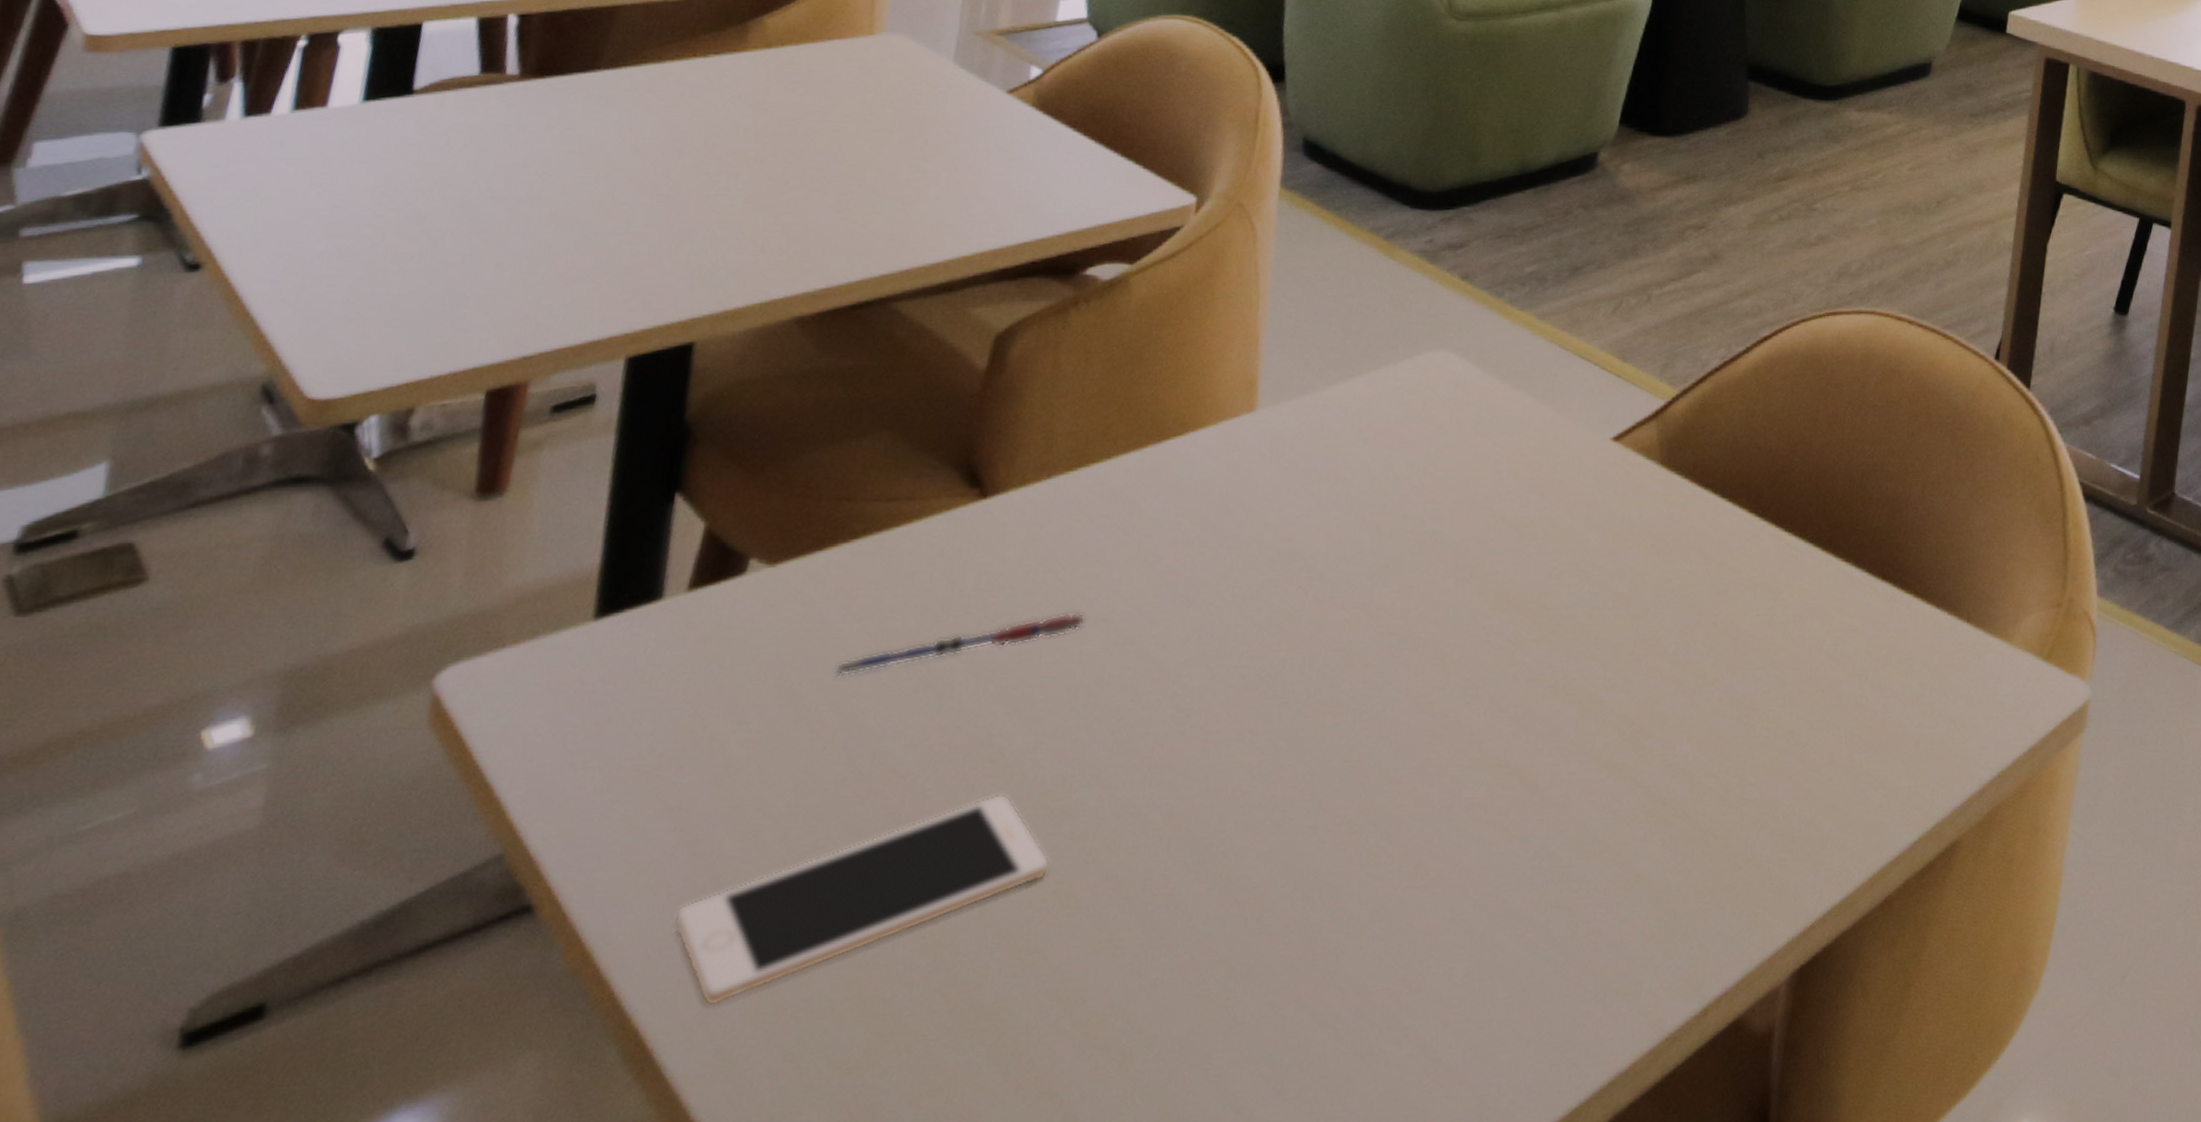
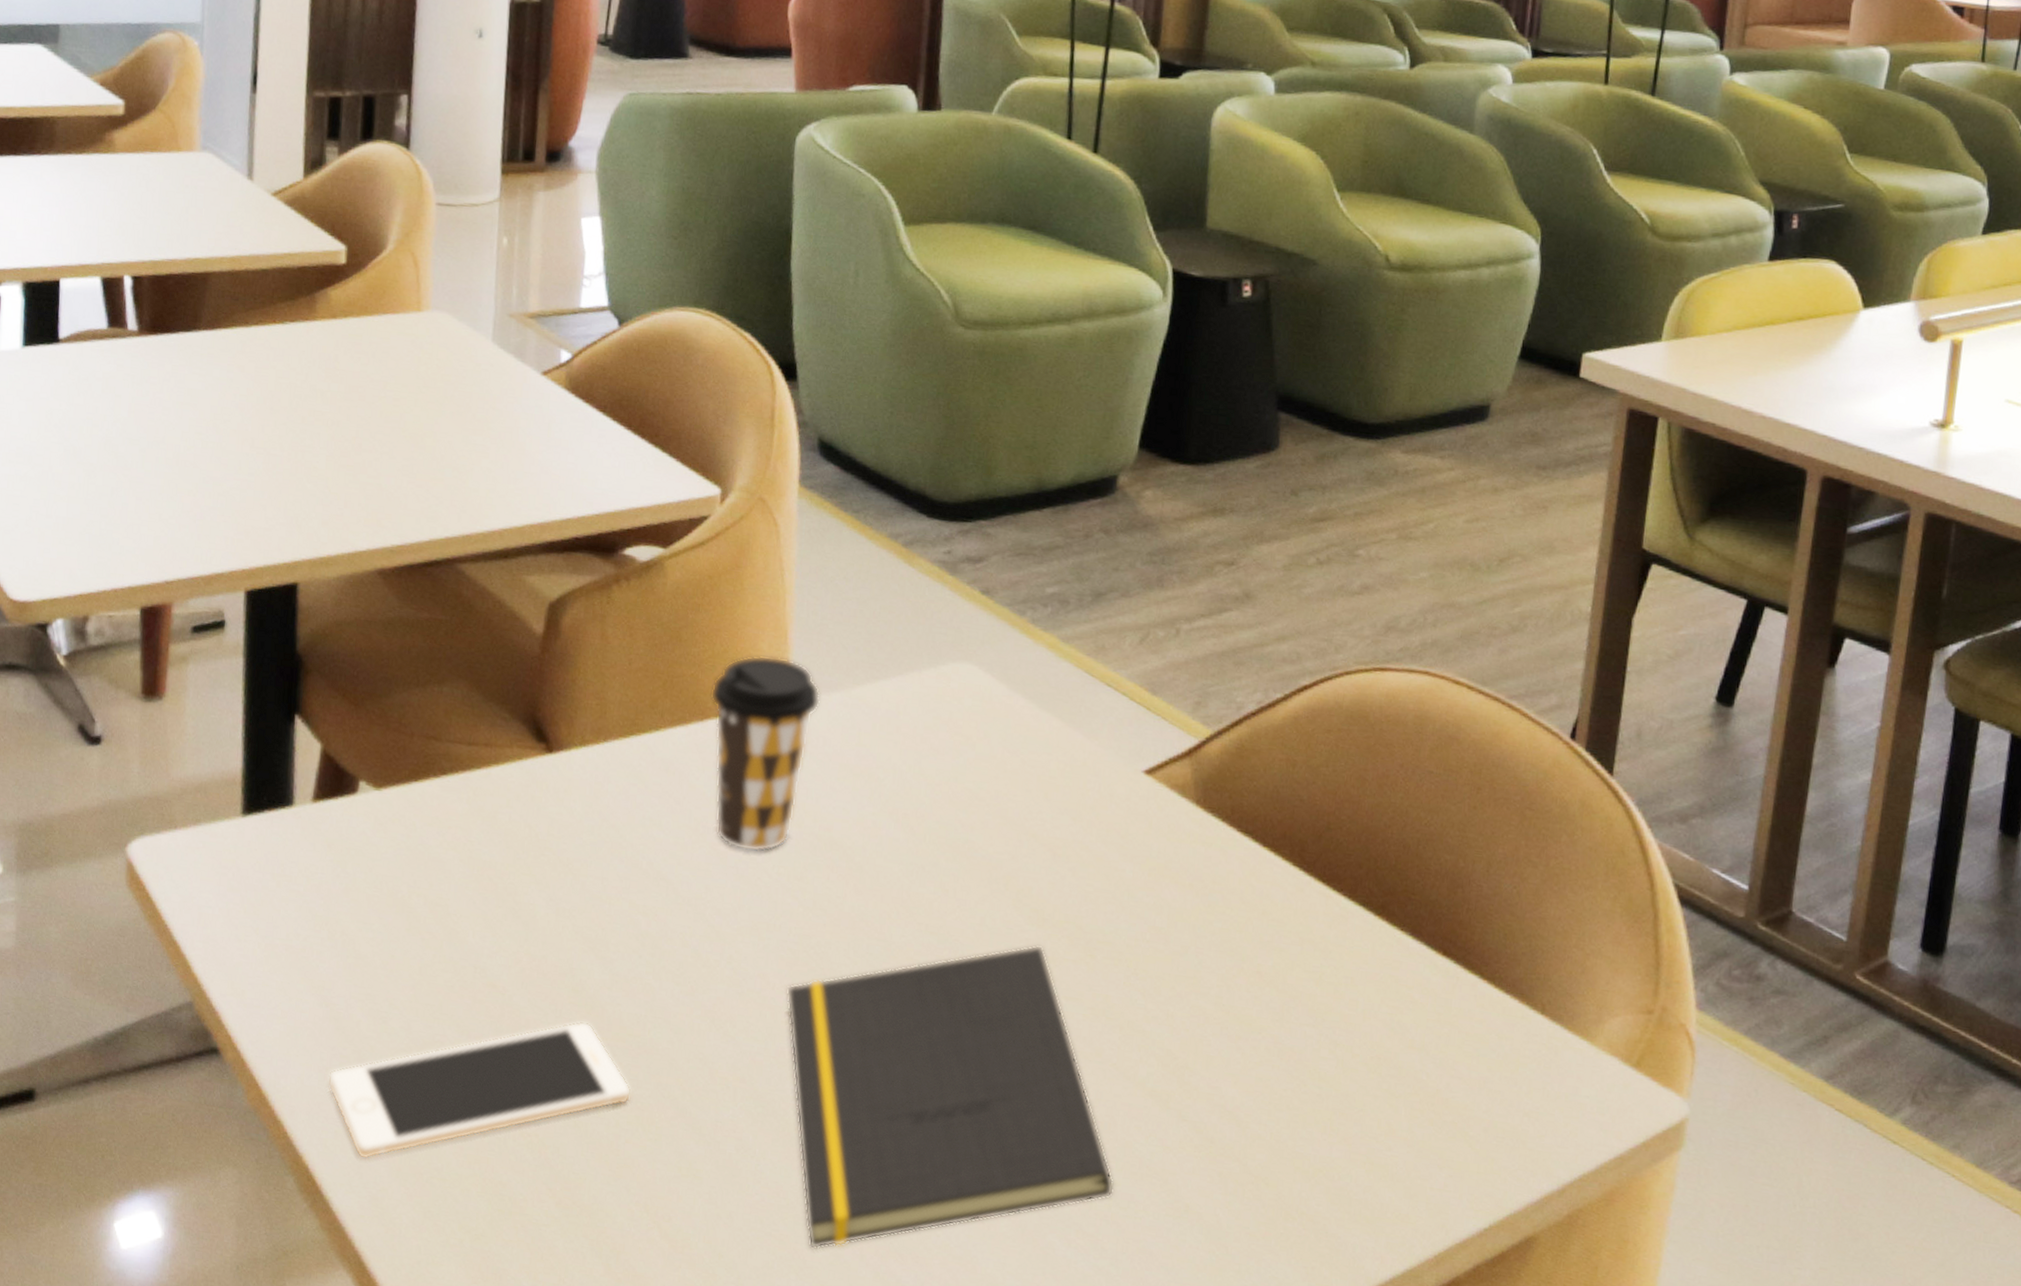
pen: present [835,612,1086,676] -> none [437,868,647,896]
coffee cup: none [1167,366,1290,576] -> present [710,655,820,853]
notepad: none [1233,629,1567,1002] -> present [786,944,1115,1249]

